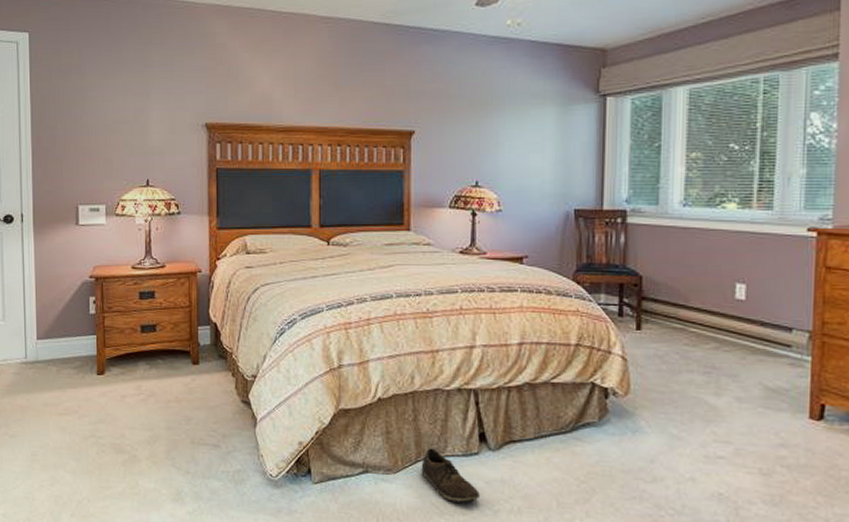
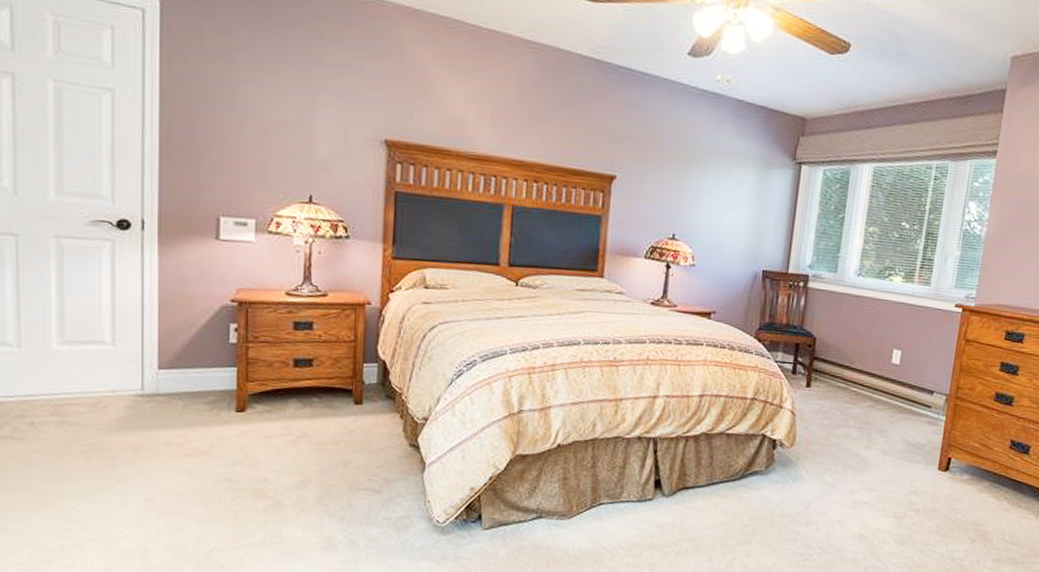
shoe: present [421,448,481,503] -> none [595,494,652,546]

